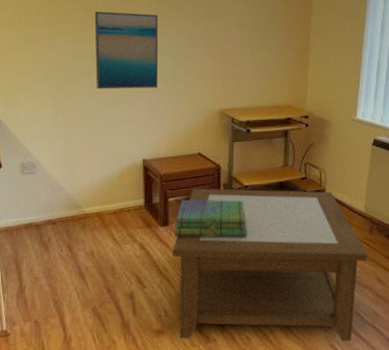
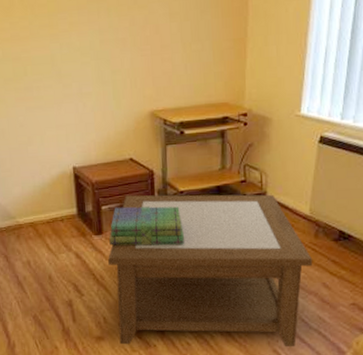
wall art: present [94,11,159,90] -> none [12,9,84,96]

